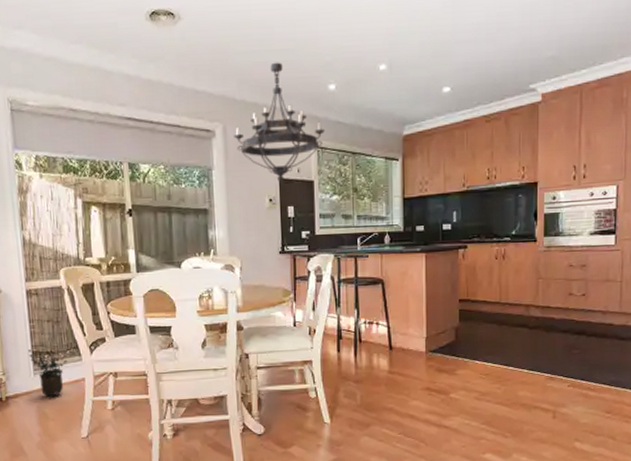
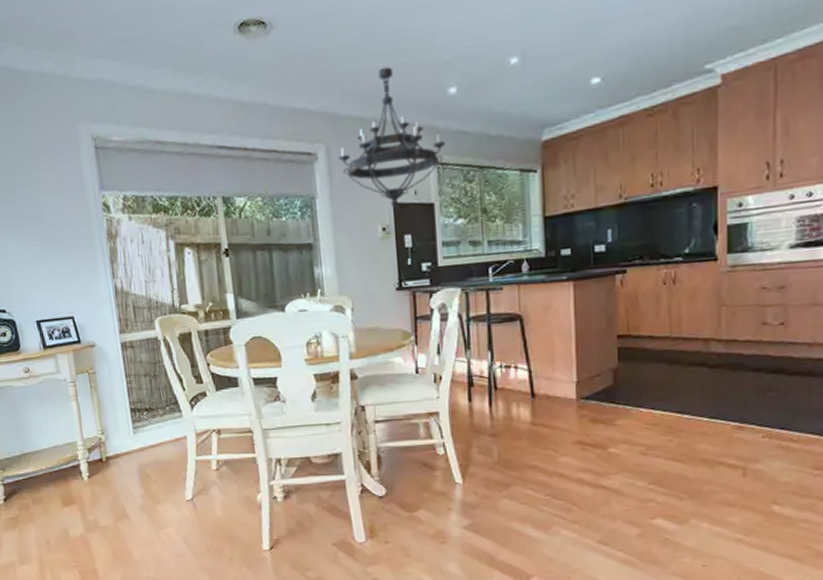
potted plant: present [28,349,67,397] -> none [126,406,167,457]

